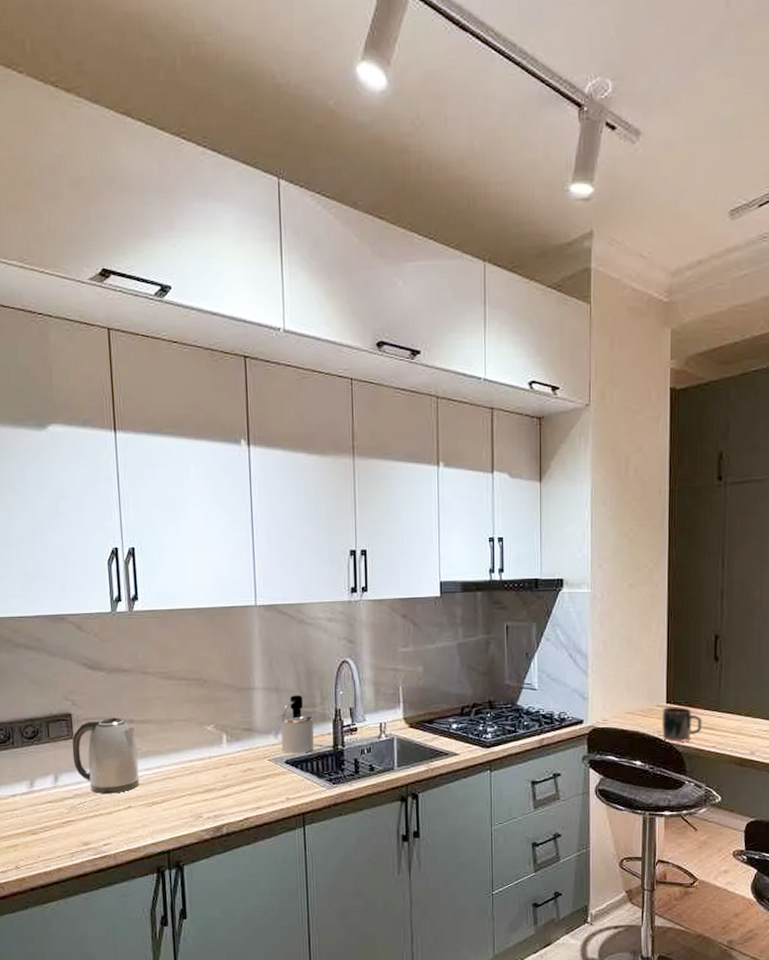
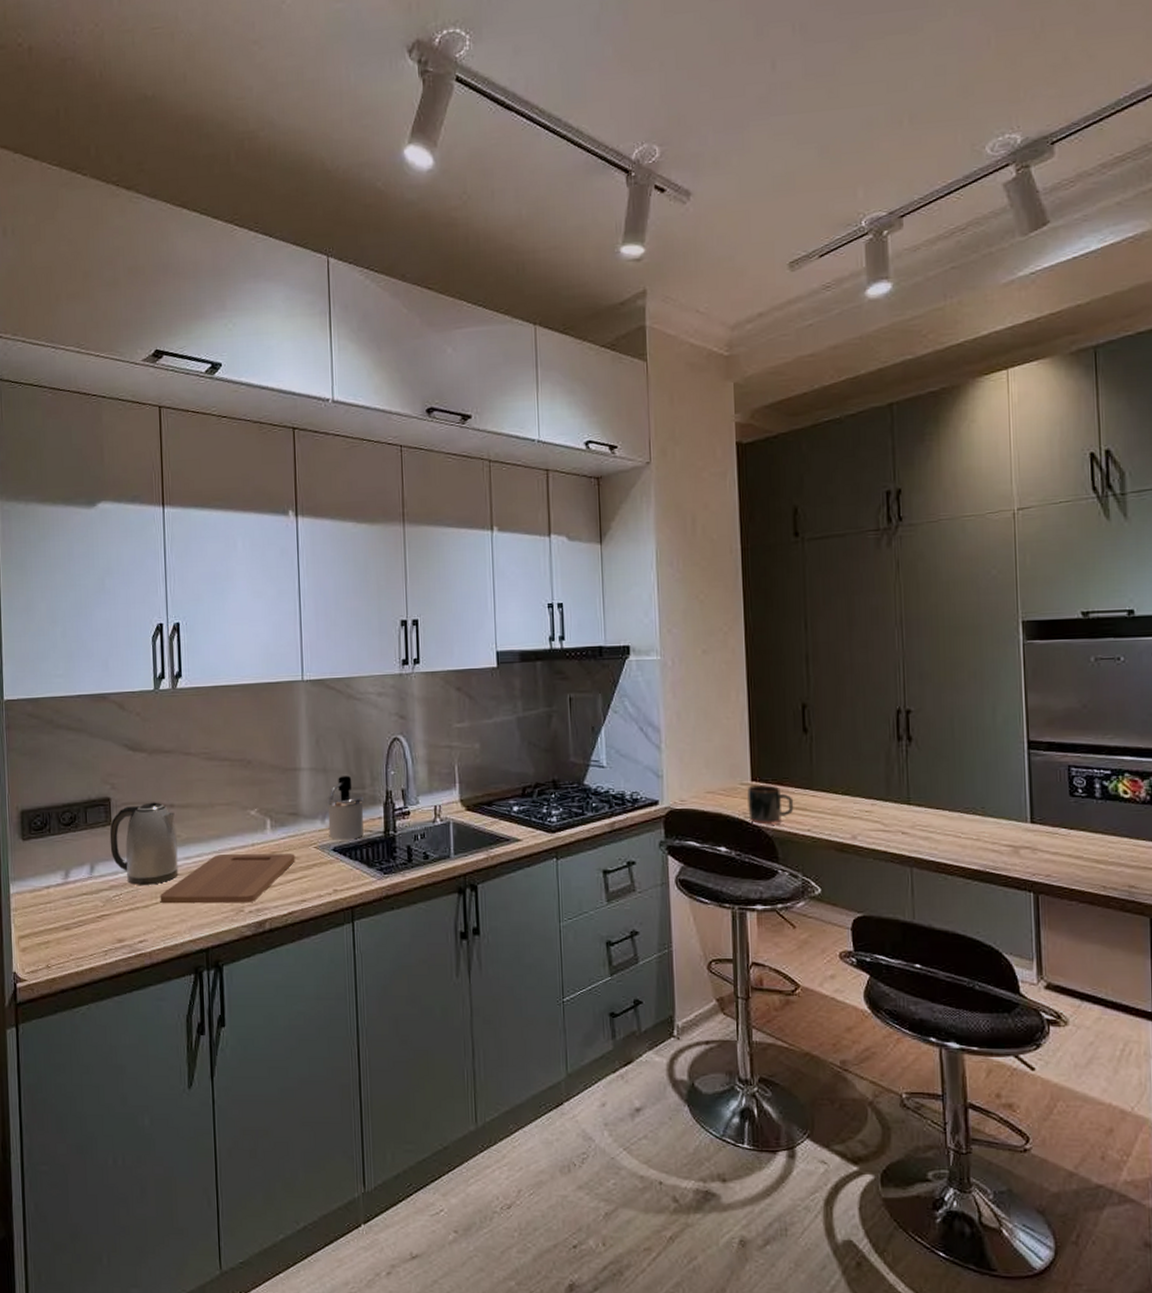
cutting board: none [122,766,250,811] -> present [160,854,295,904]

